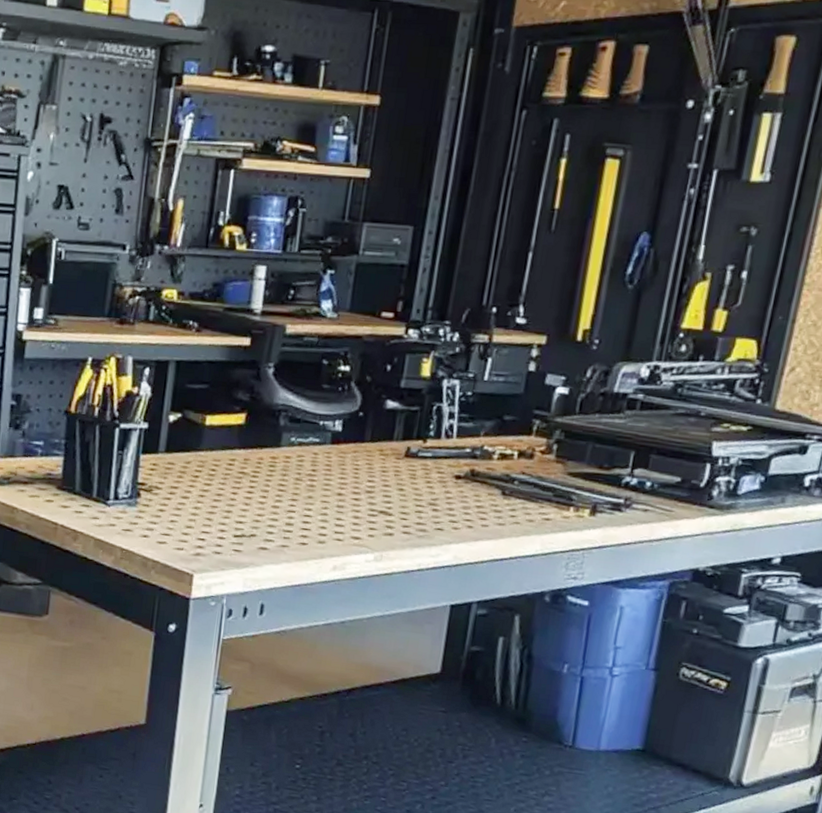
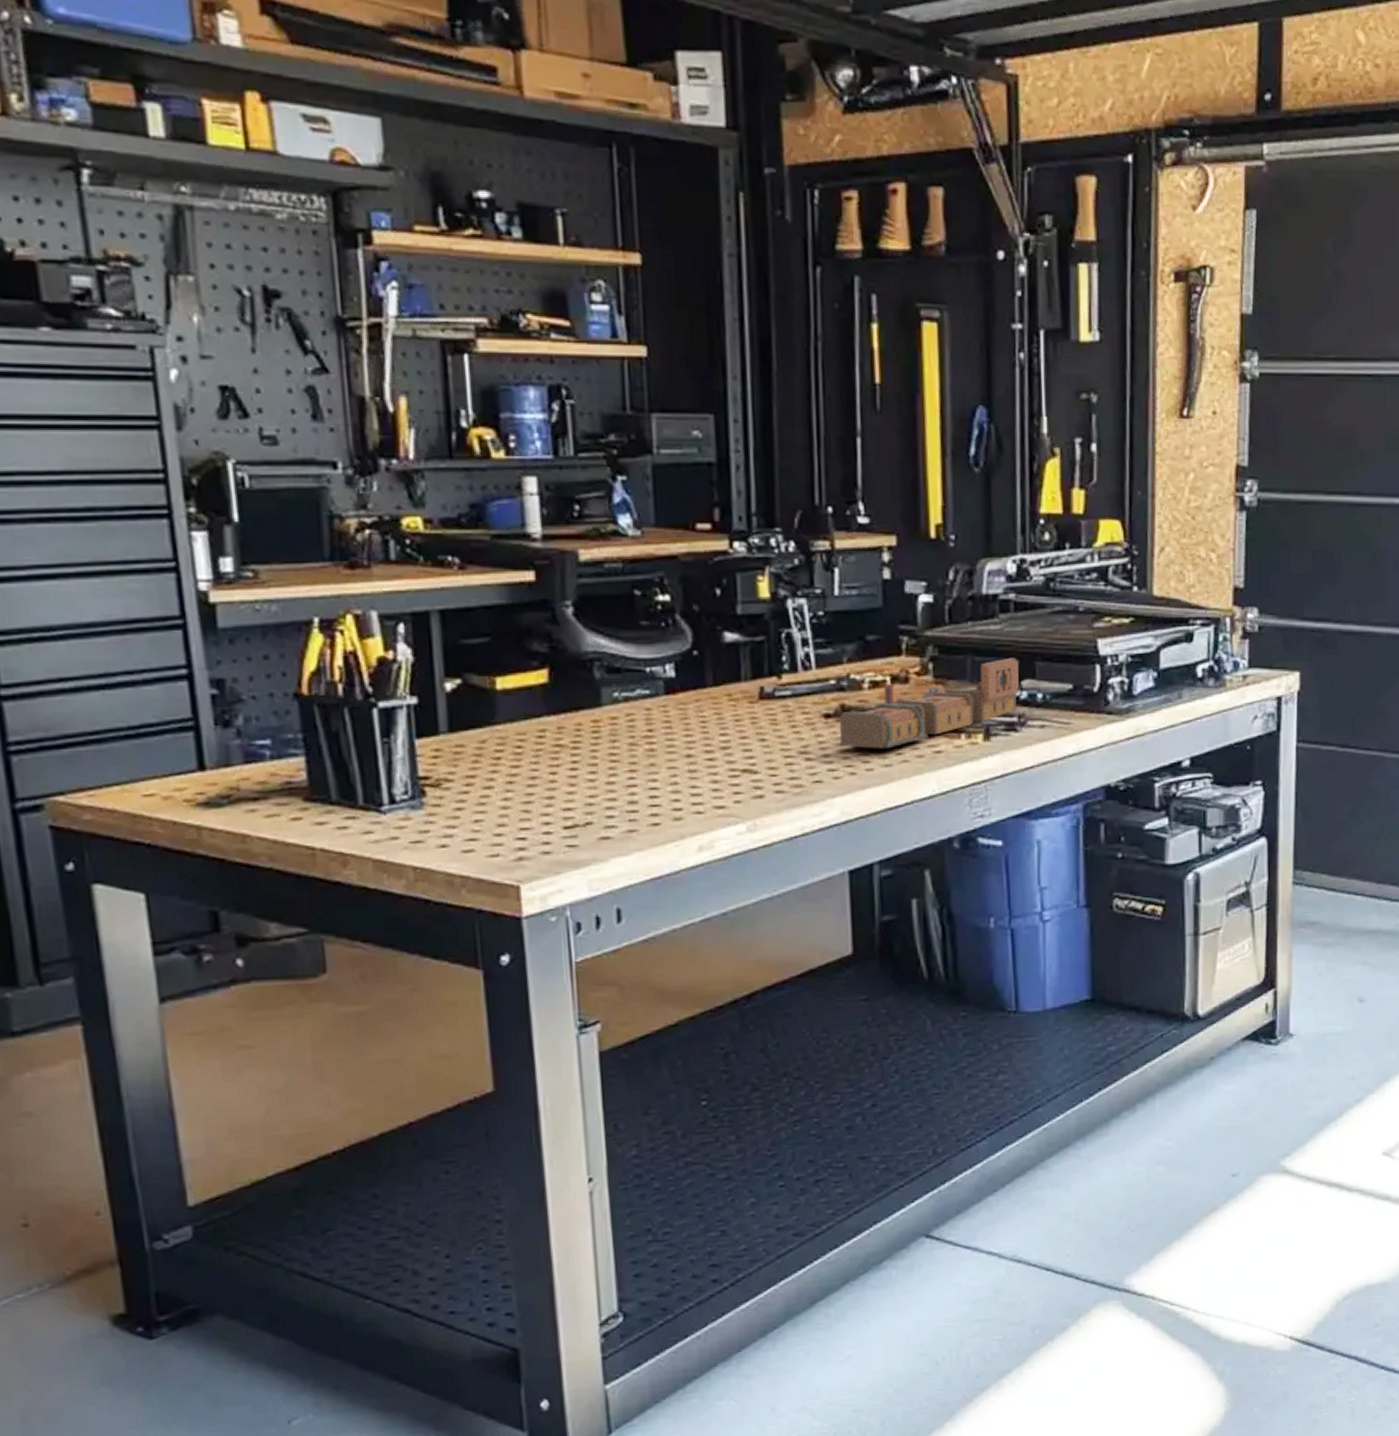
tool box: none [463,448,635,511] -> present [839,657,1019,749]

